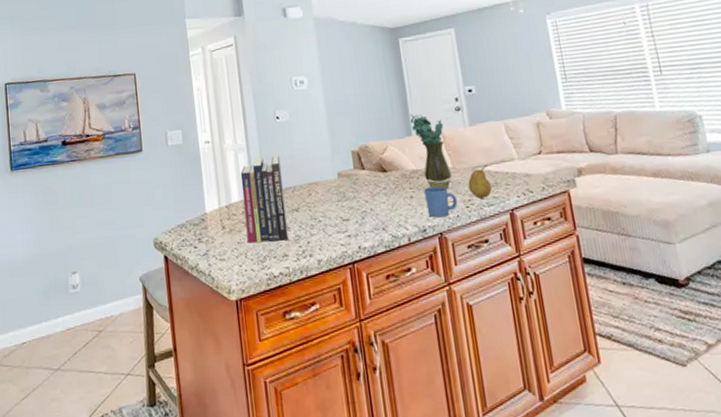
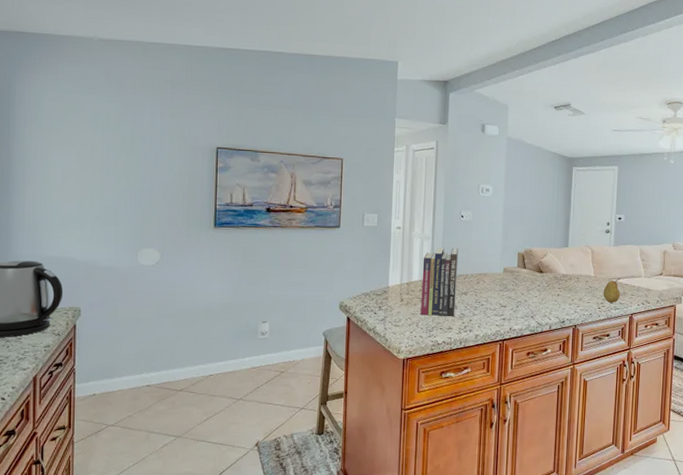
vase: present [410,113,452,189] -> none [569,229,594,292]
mug: present [424,186,458,219] -> none [568,289,593,315]

